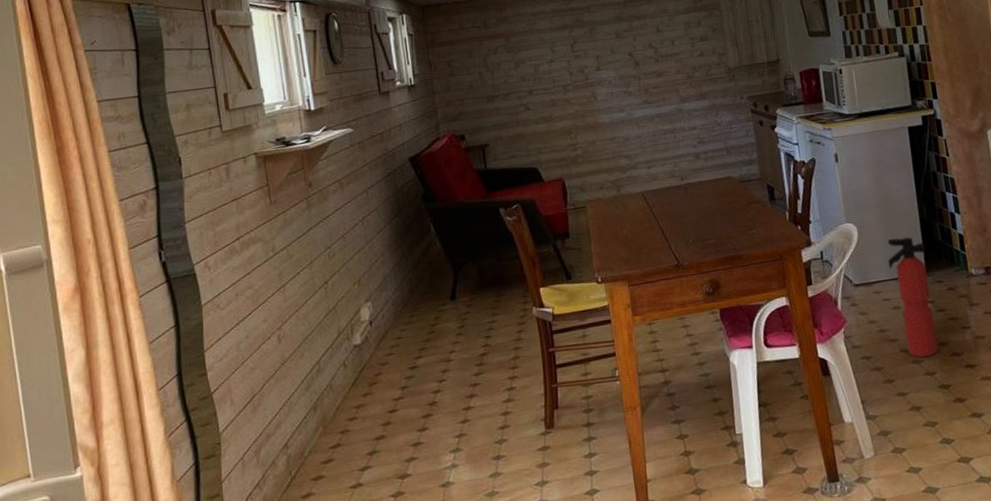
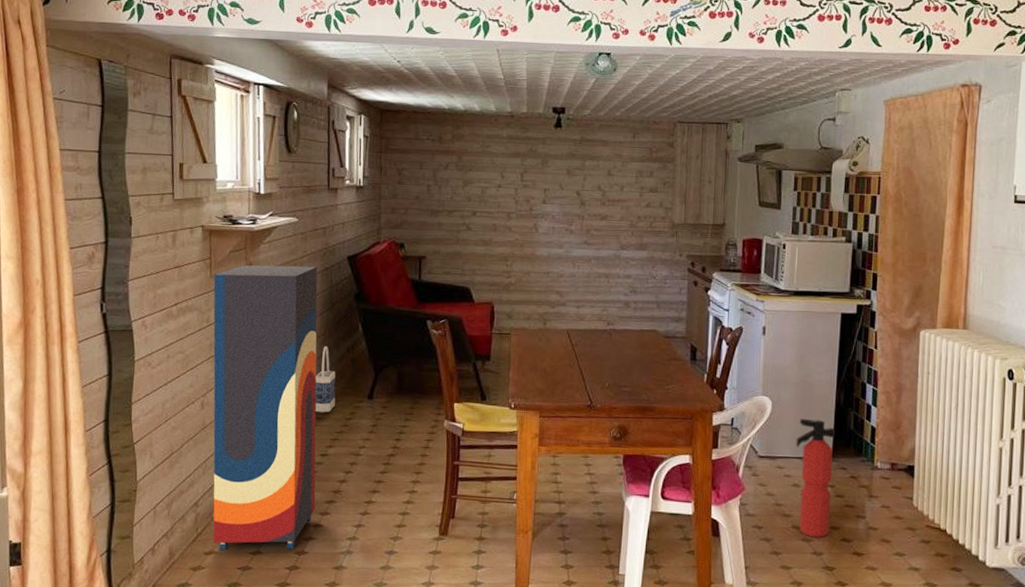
shelving unit: none [274,174,412,491] -> present [213,265,318,551]
bag: none [393,253,418,324] -> present [315,346,336,413]

